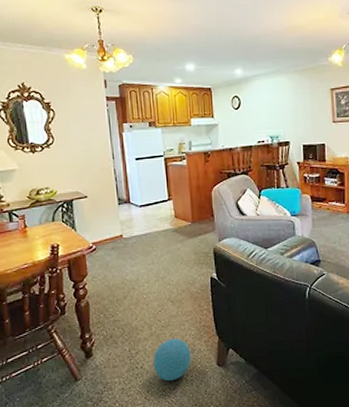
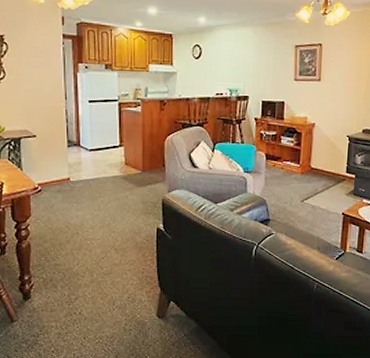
ball: present [153,338,191,382] -> none [93,286,131,329]

